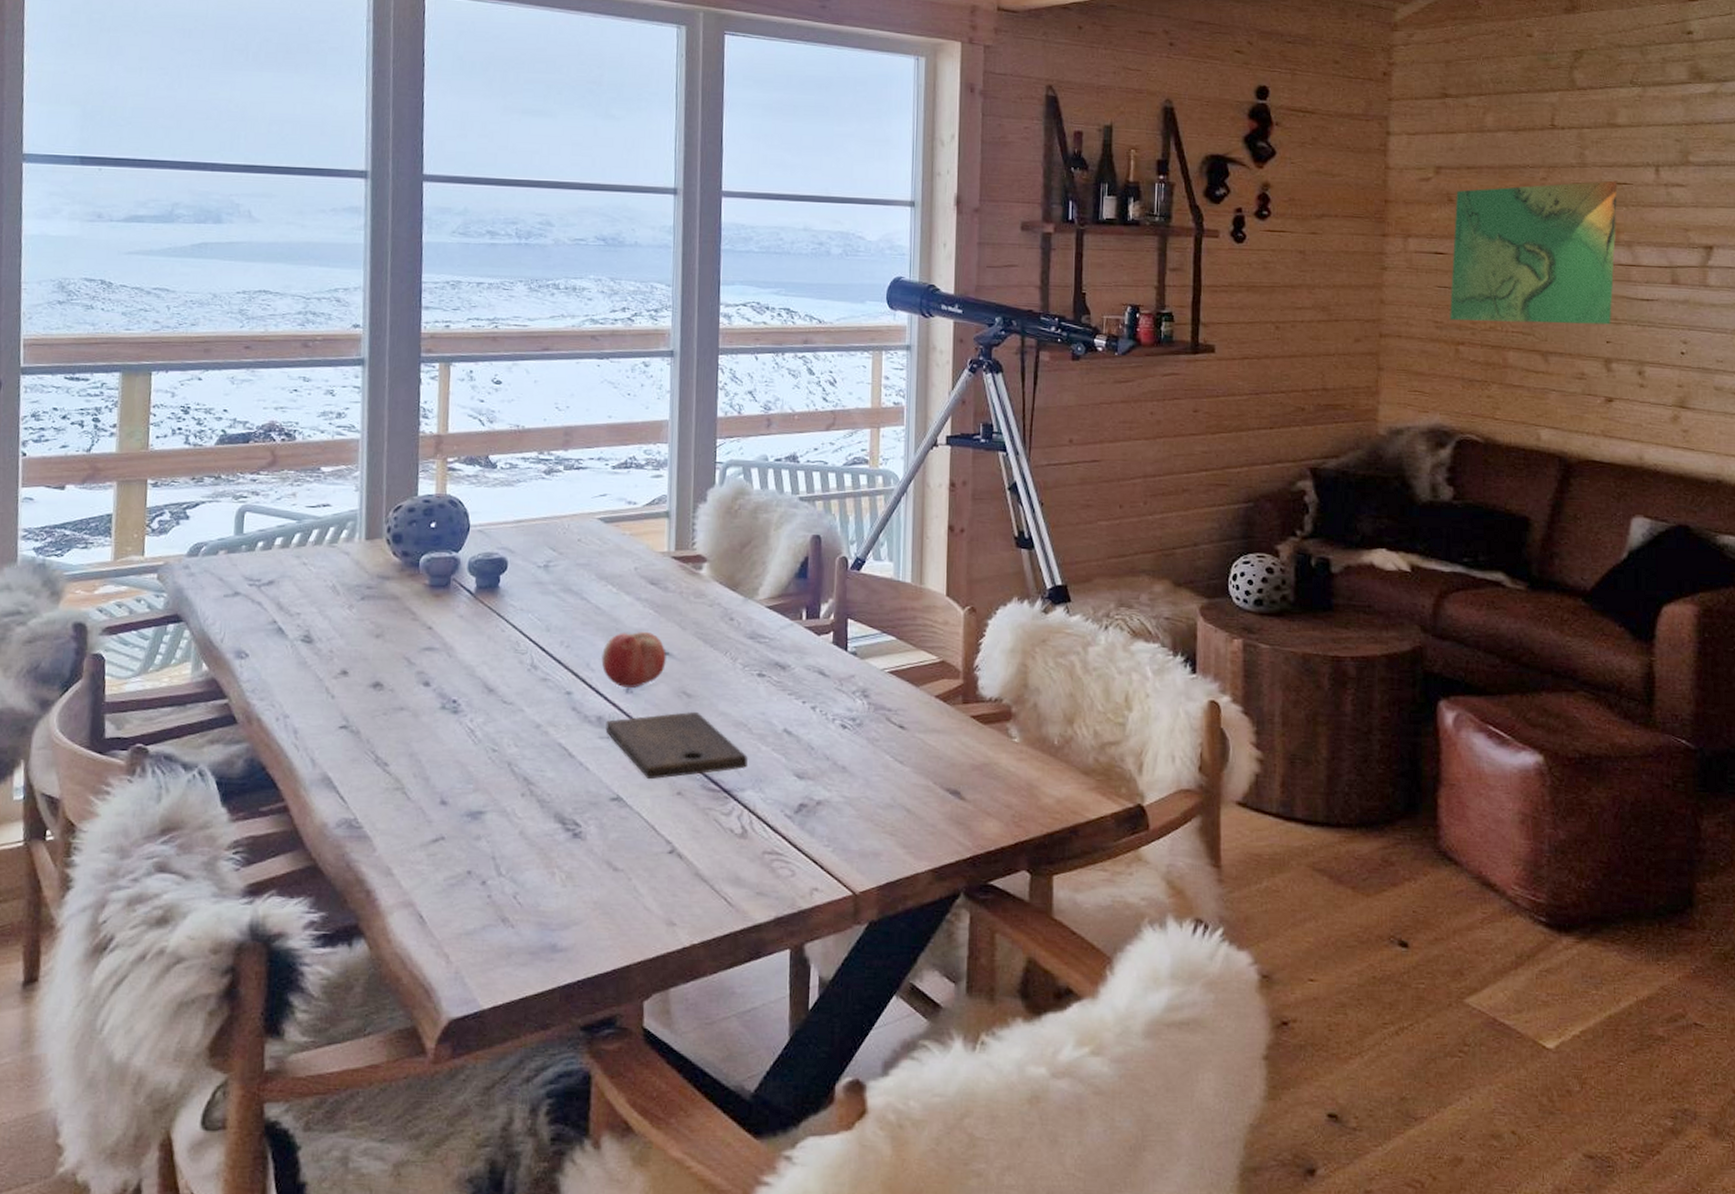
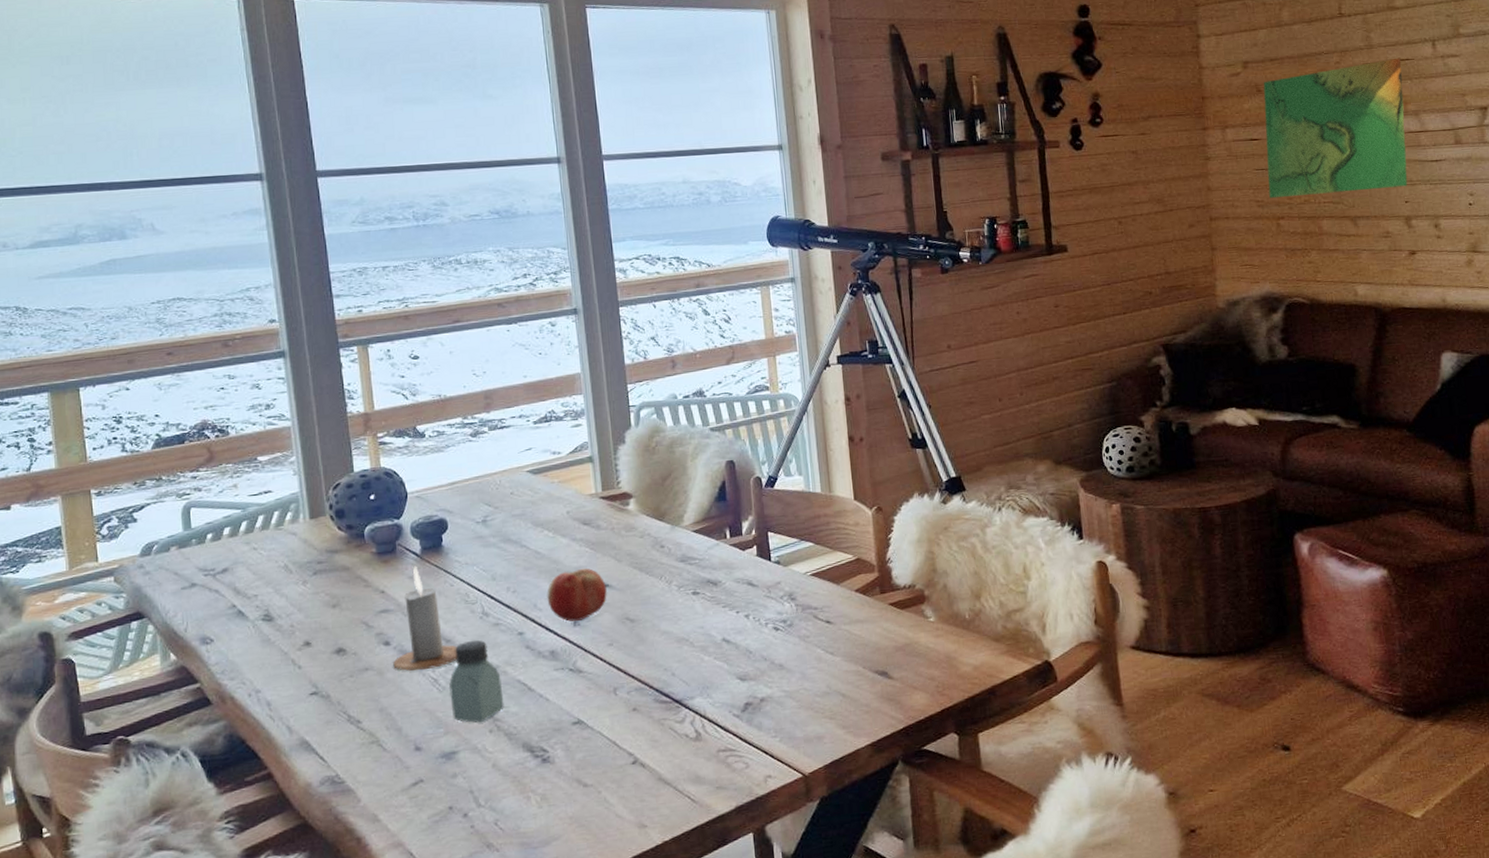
candle: none [430,604,500,718] -> present [393,566,458,671]
saltshaker: none [485,693,542,783] -> present [449,640,504,723]
cutting board: present [605,711,748,780] -> none [559,634,693,701]

